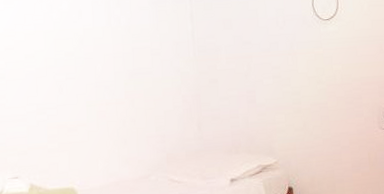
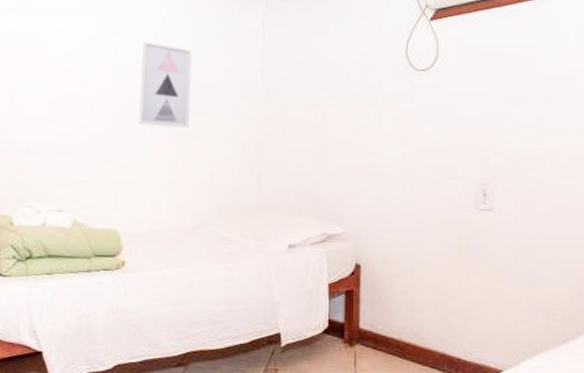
wall art: none [80,14,131,90] -> present [139,41,192,128]

